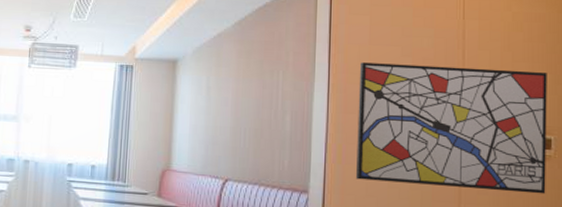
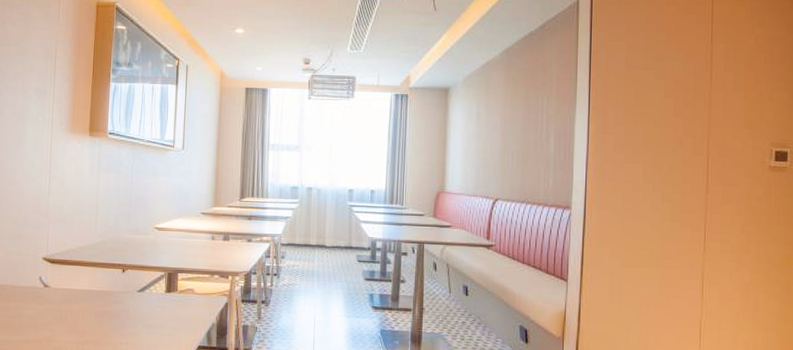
wall art: present [356,62,547,194] -> none [614,86,785,202]

